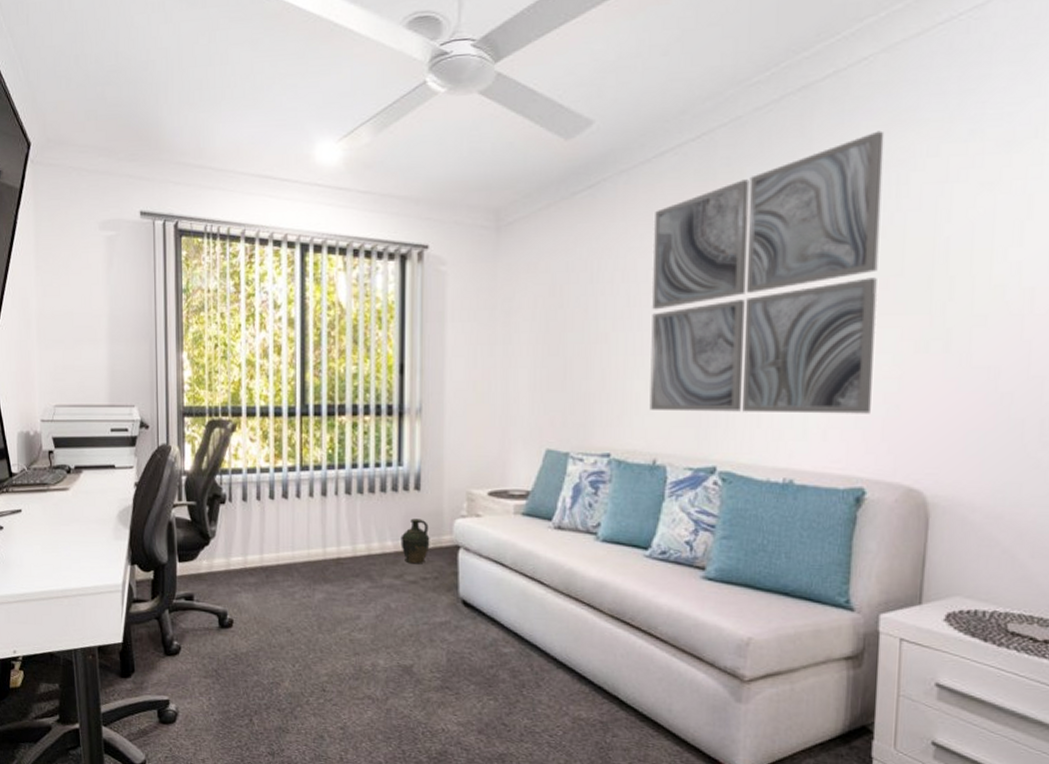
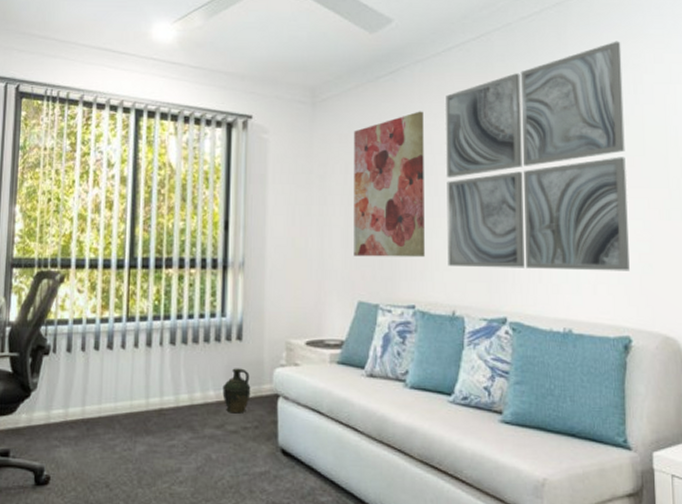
wall art: none [542,231,627,401] -> present [354,111,425,258]

